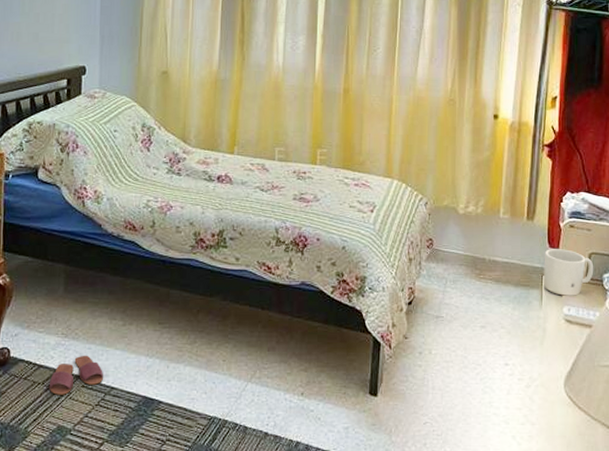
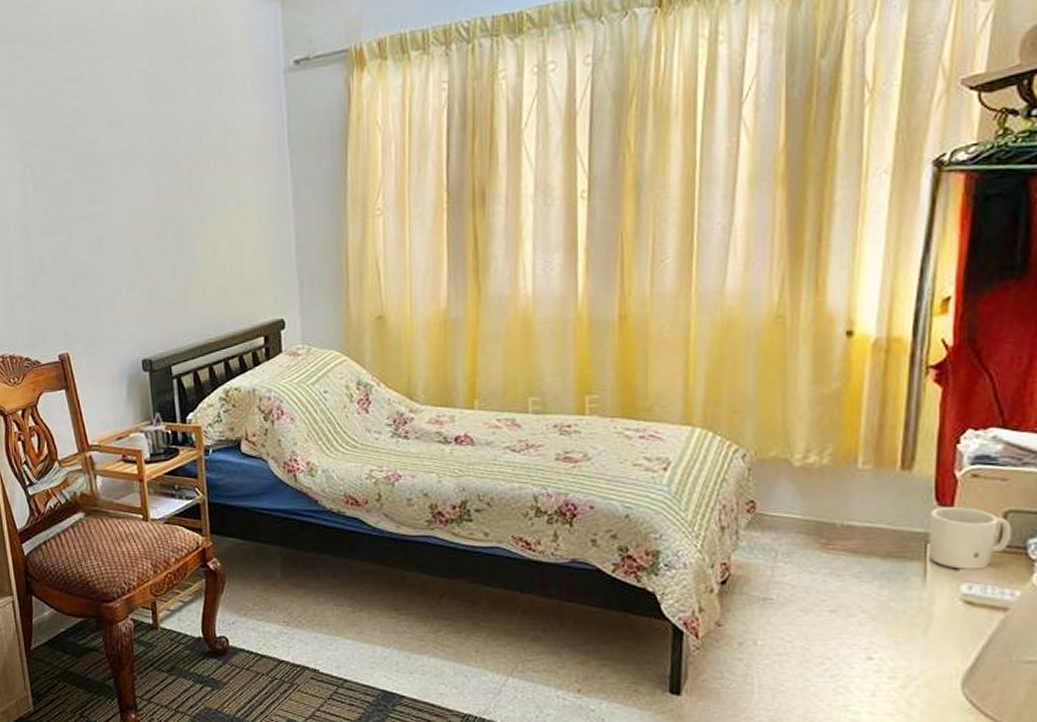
slippers: present [48,355,104,395] -> none [273,644,335,687]

